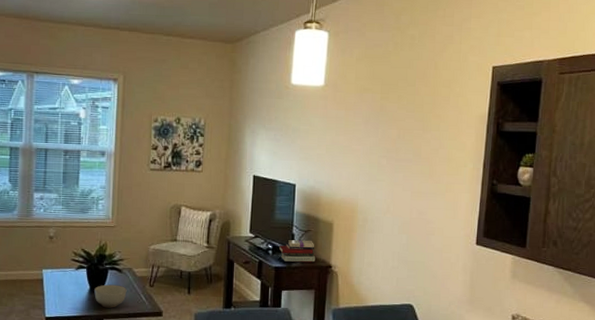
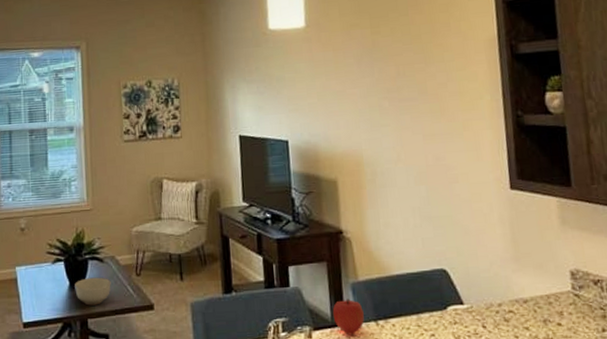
books: present [279,239,316,264] -> none [279,203,323,232]

